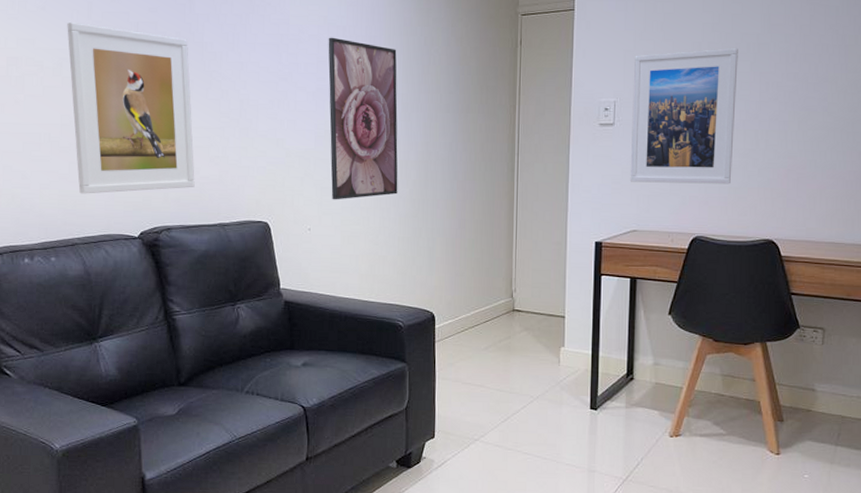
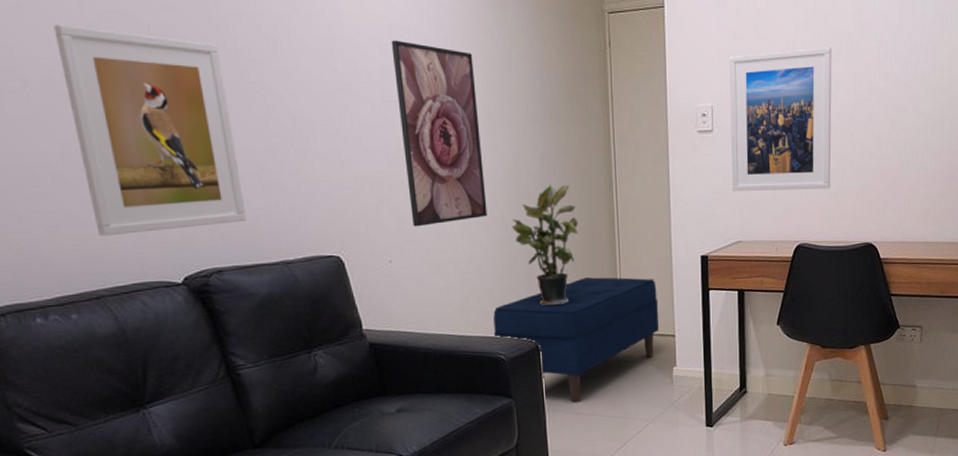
bench: none [395,255,551,373] -> present [493,277,659,403]
potted plant: none [419,167,480,280] -> present [512,184,579,306]

